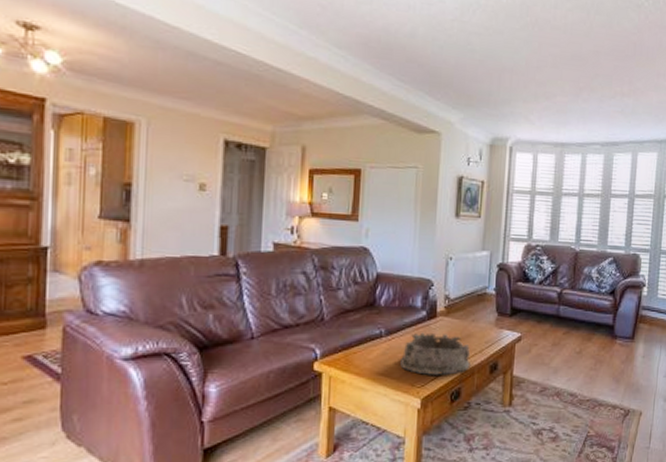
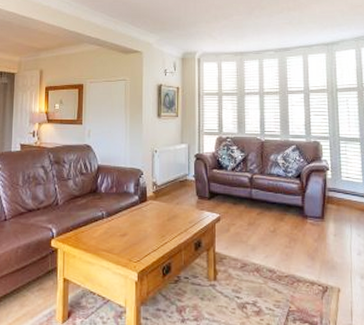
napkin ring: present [400,332,471,376] -> none [119,214,177,252]

